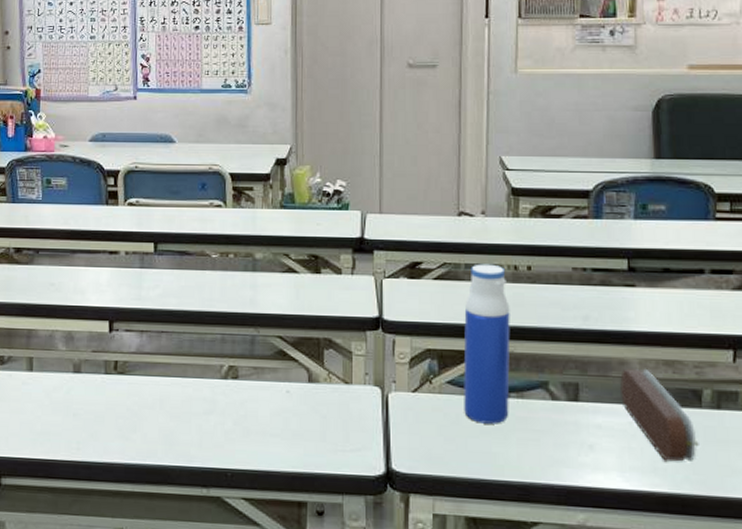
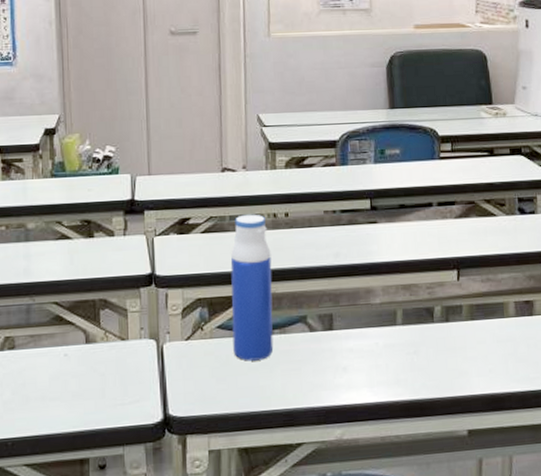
pencil case: present [619,369,699,462] -> none [366,295,433,373]

